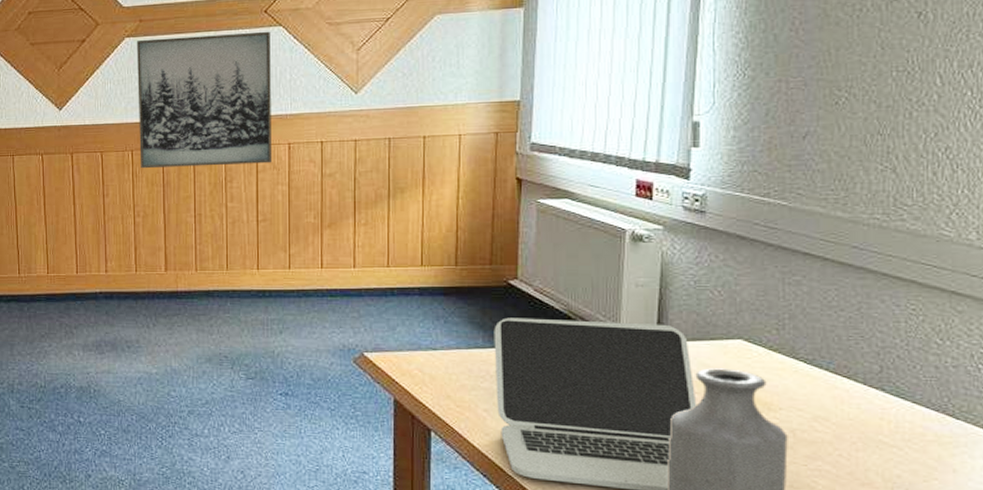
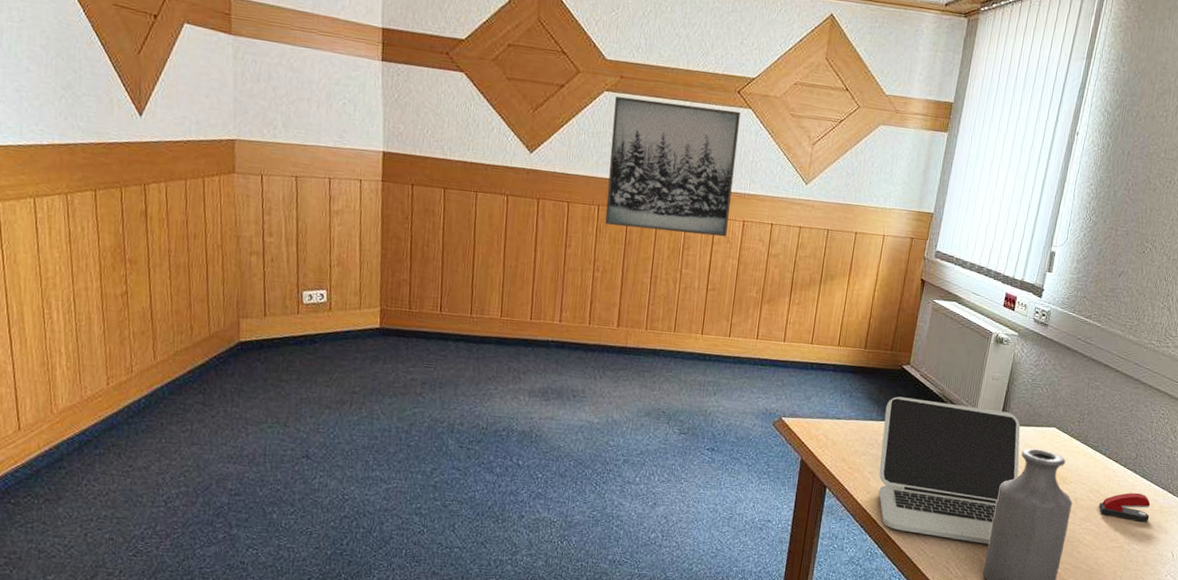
stapler: none [832,418,921,458] -> present [1099,492,1151,522]

